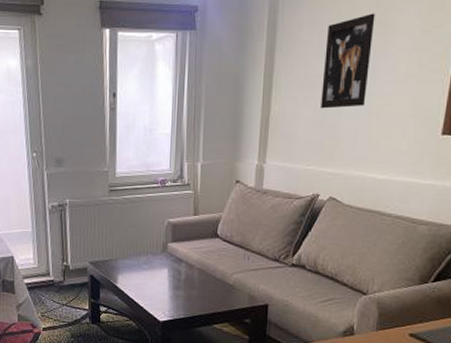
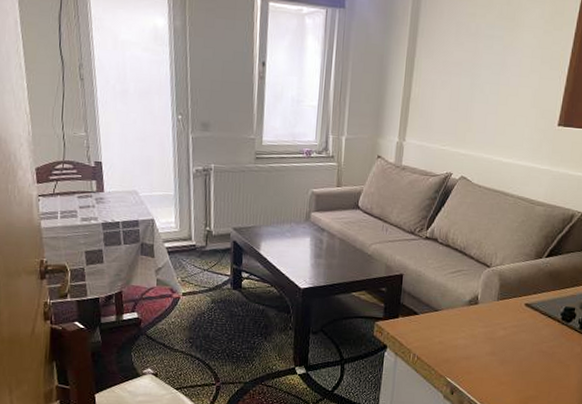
wall art: present [321,13,375,109] -> none [456,10,506,95]

